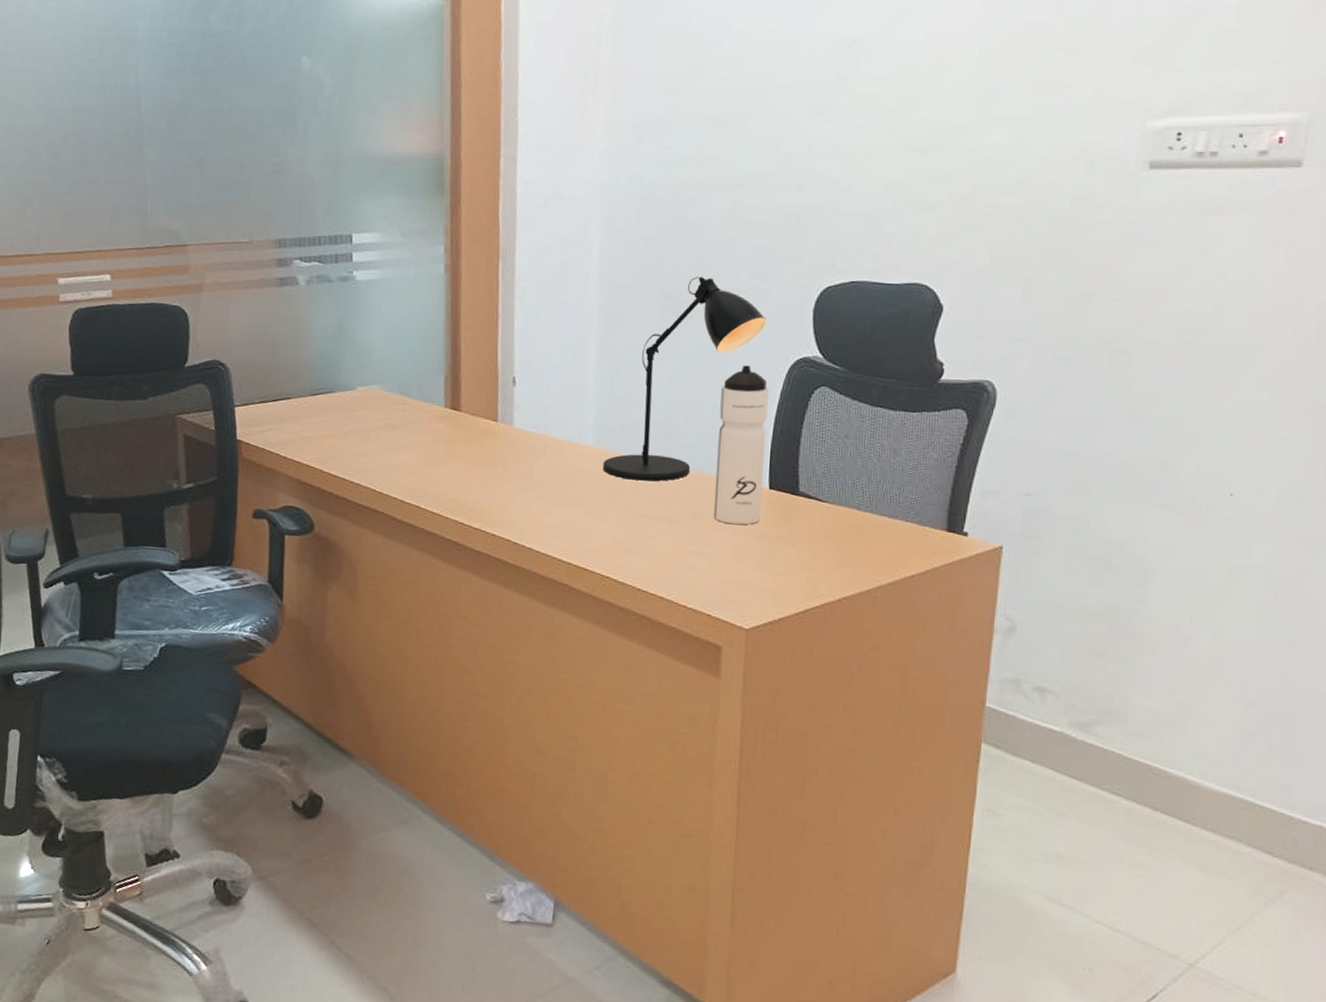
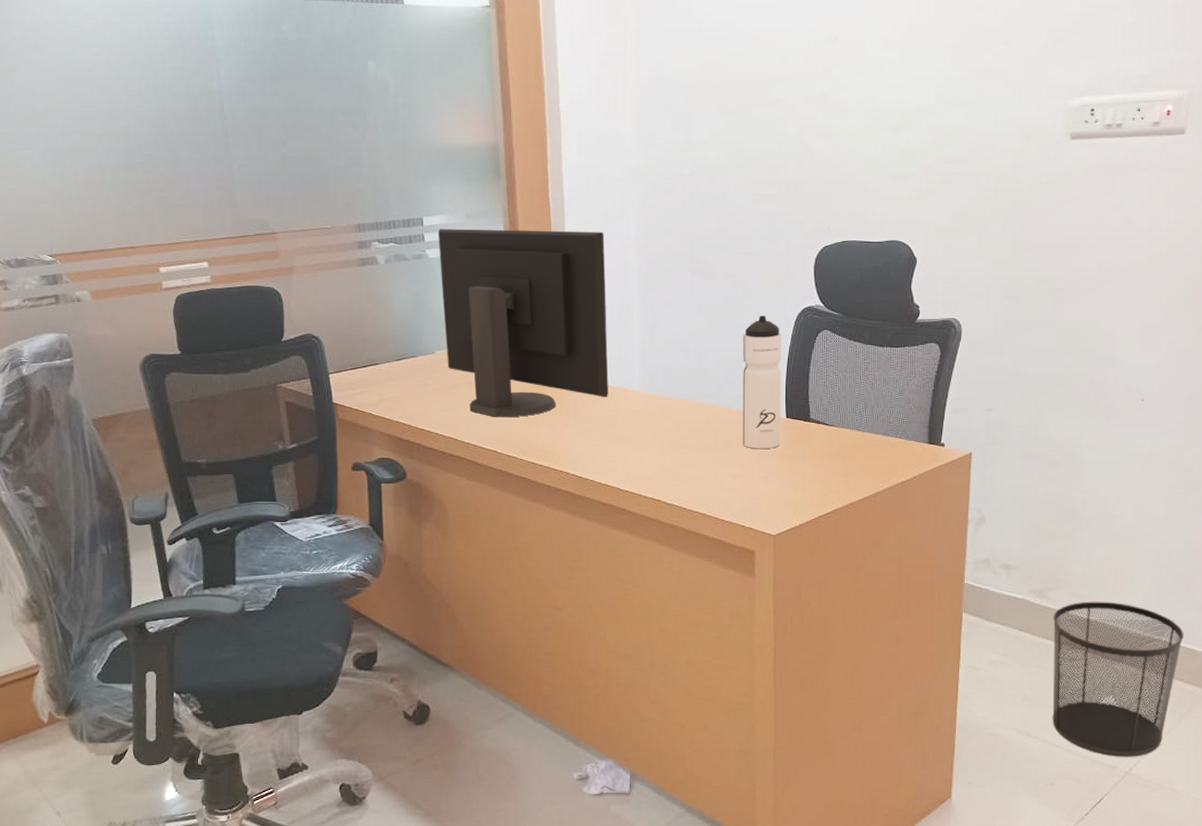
computer monitor: none [368,248,562,468] -> present [438,229,609,418]
desk lamp: present [602,276,768,481] -> none [649,242,778,417]
waste bin: none [1093,742,1276,946] -> present [1052,601,1184,757]

